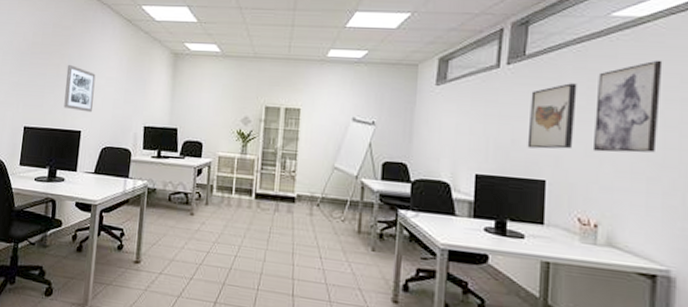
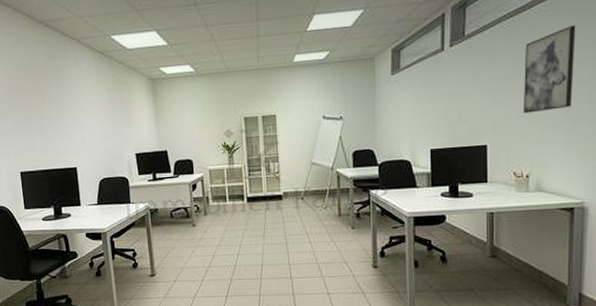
wall art: present [64,65,96,113] -> none [49,105,83,149]
wall art: present [527,83,577,149] -> none [470,56,509,119]

